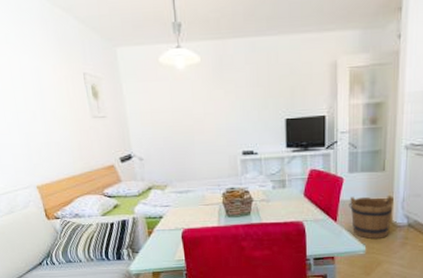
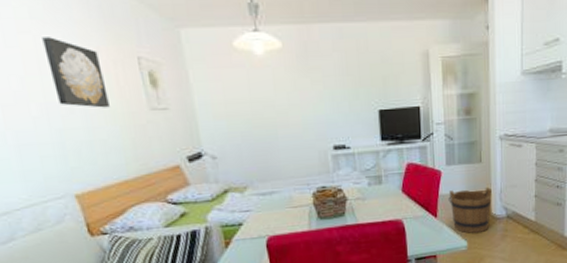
wall art: none [14,58,62,116] -> present [42,37,110,108]

